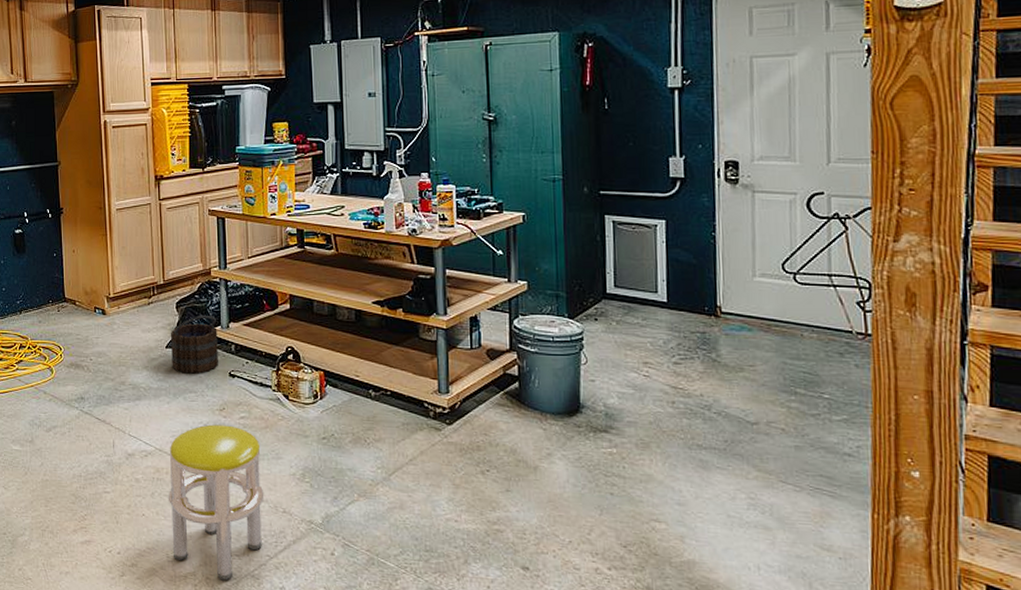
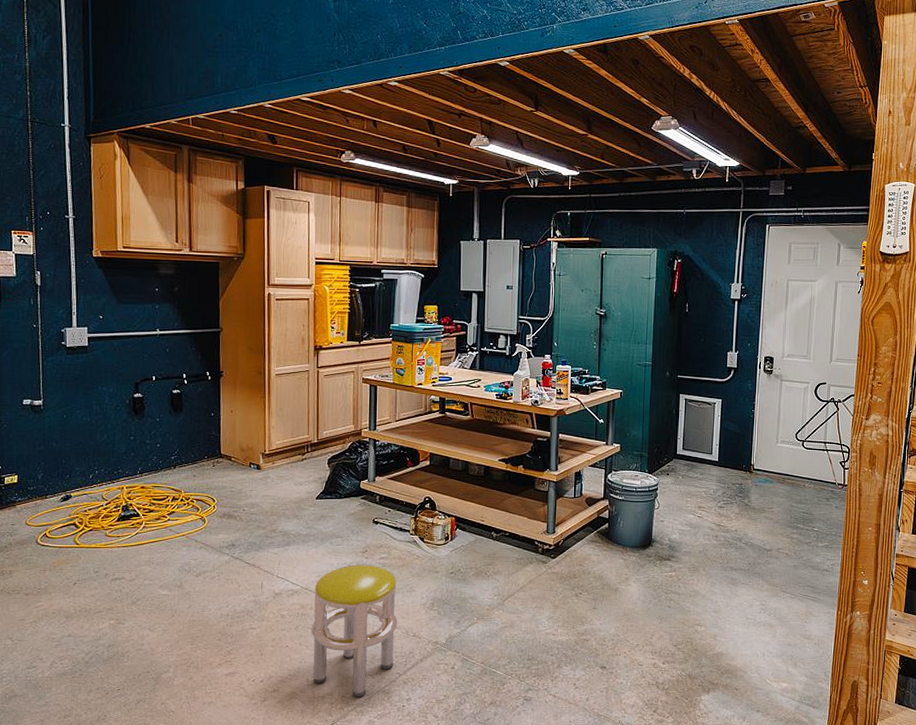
bucket: present [170,315,218,374] -> none [321,470,365,521]

